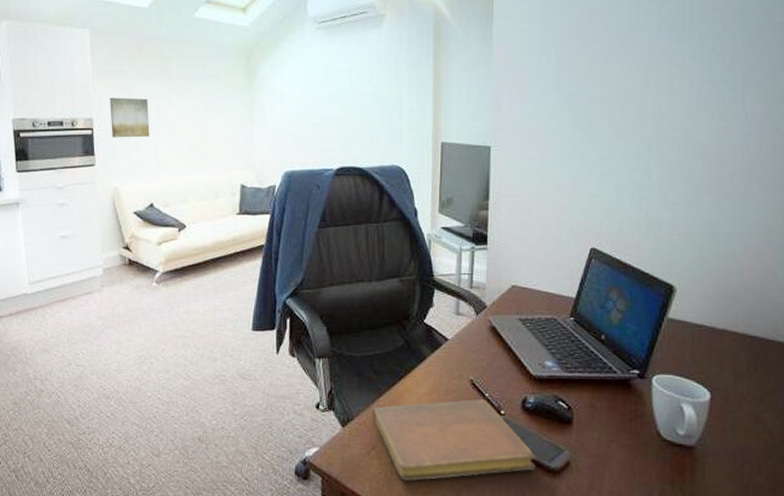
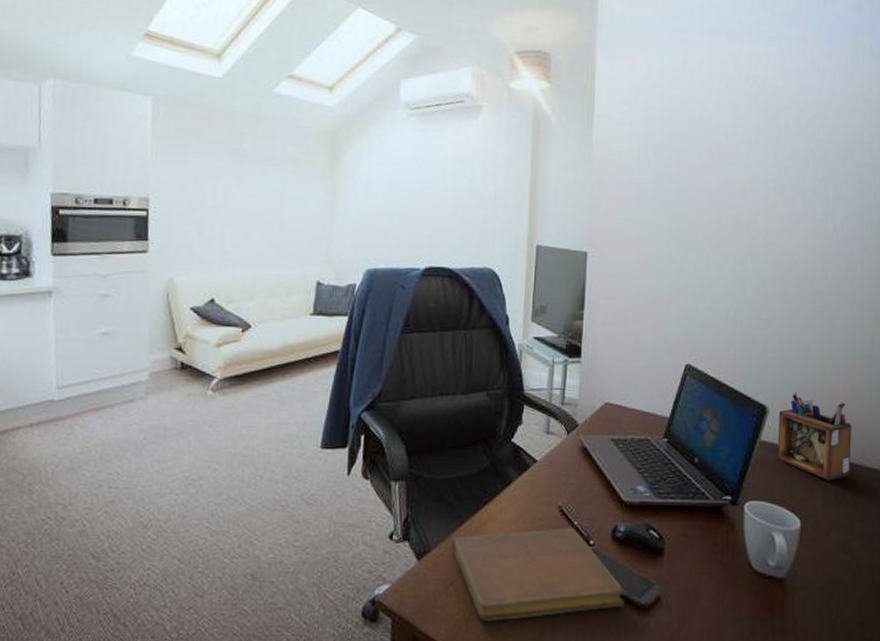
wall art: present [110,97,150,138] -> none [170,175,216,223]
desk organizer: none [686,271,763,355] -> present [777,391,852,481]

